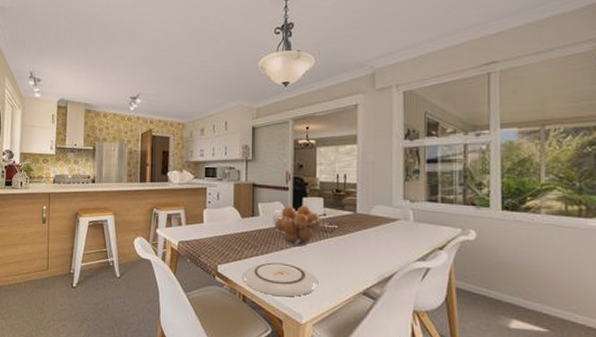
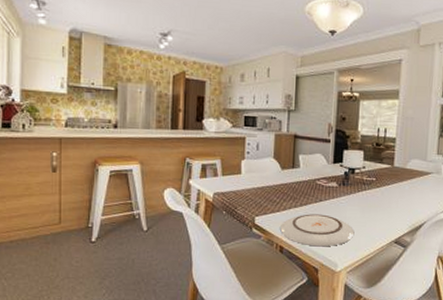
fruit basket: present [272,205,323,247] -> none [312,158,362,199]

